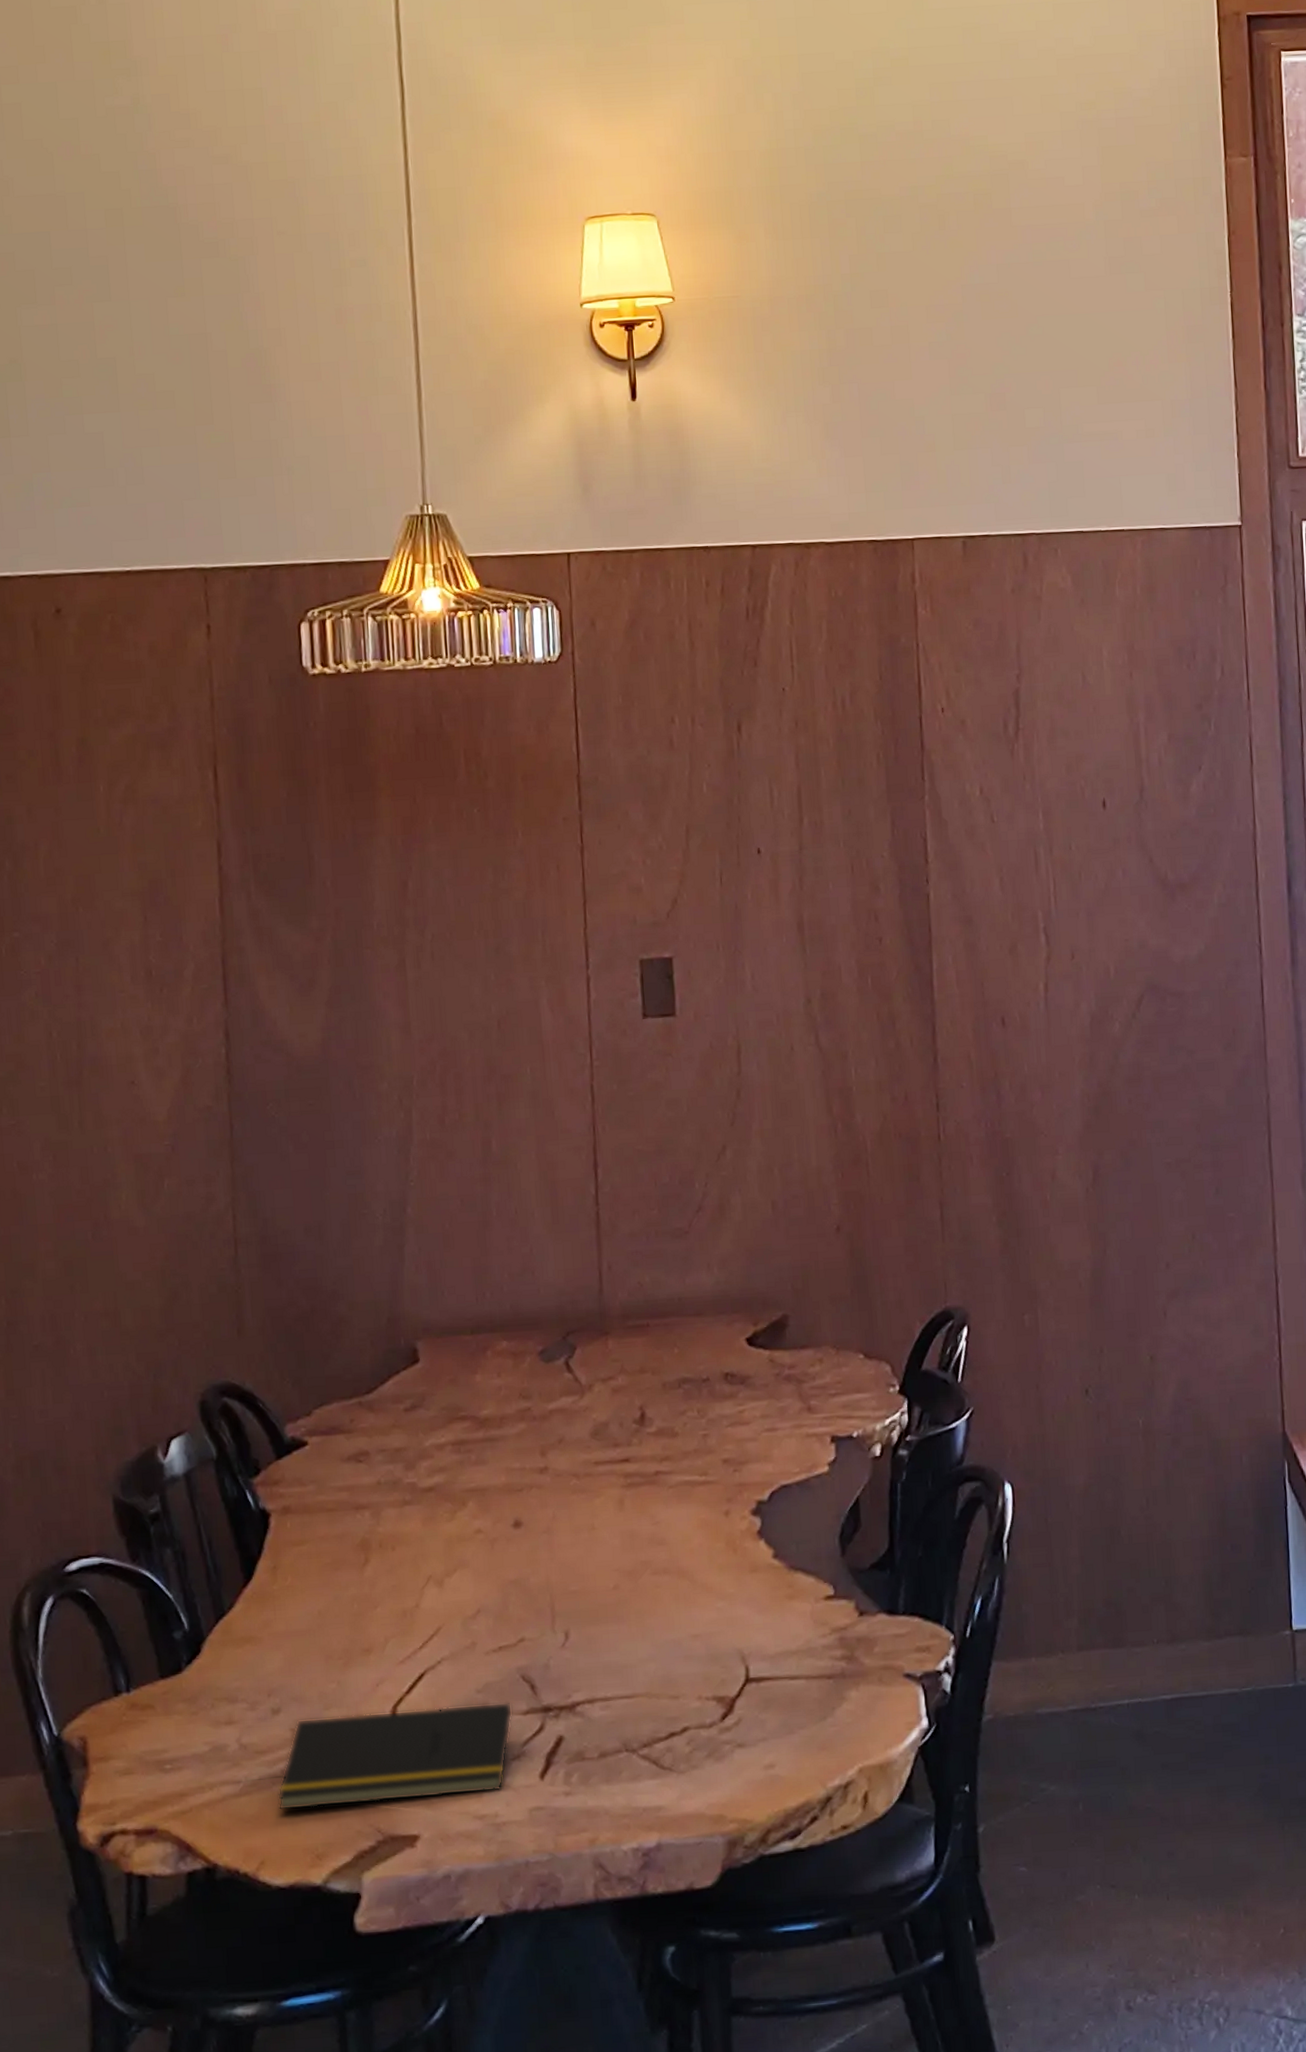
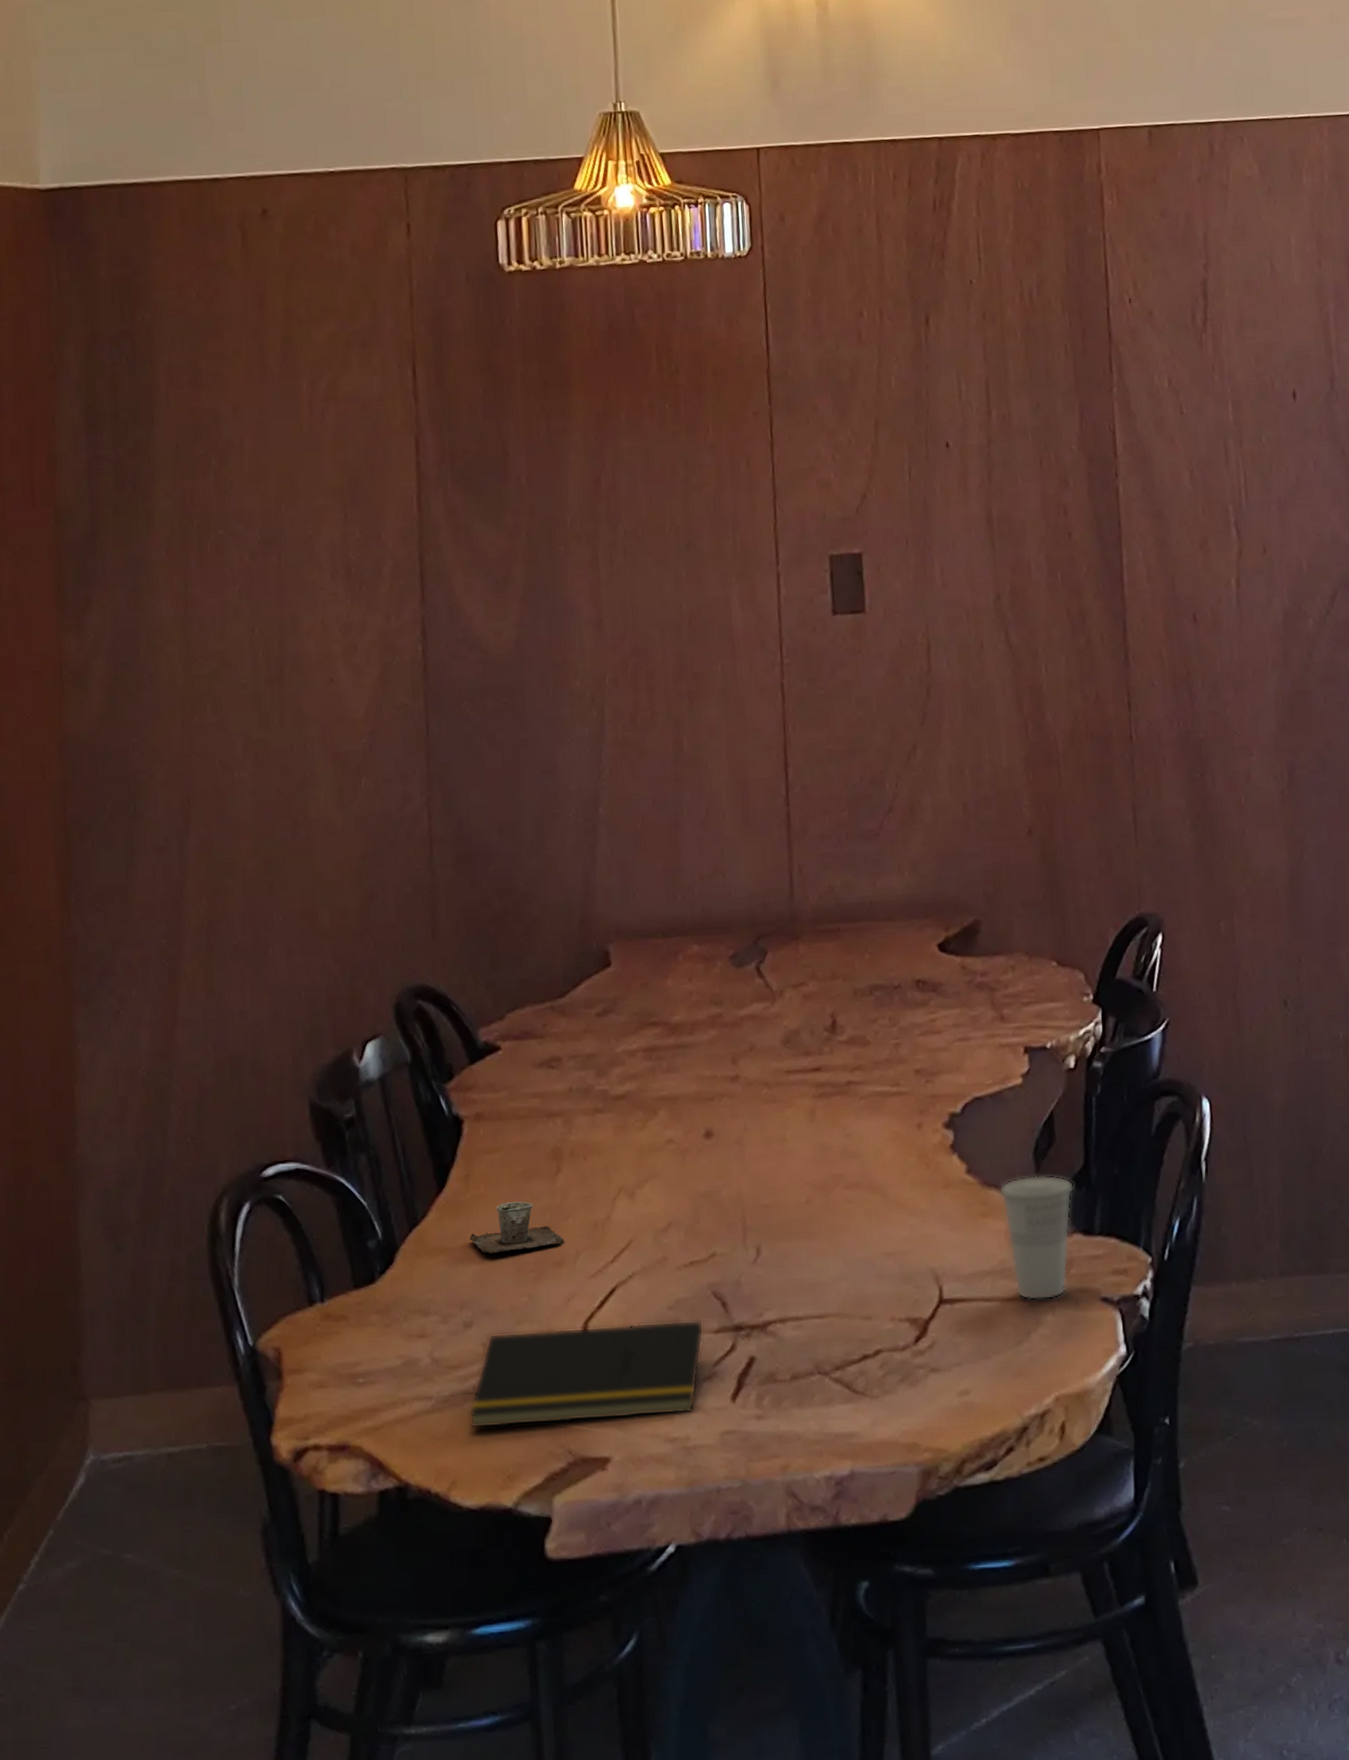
cup: none [277,1591,373,1642] -> present [469,1201,565,1253]
cup: none [804,1558,879,1678] -> present [998,1175,1075,1301]

